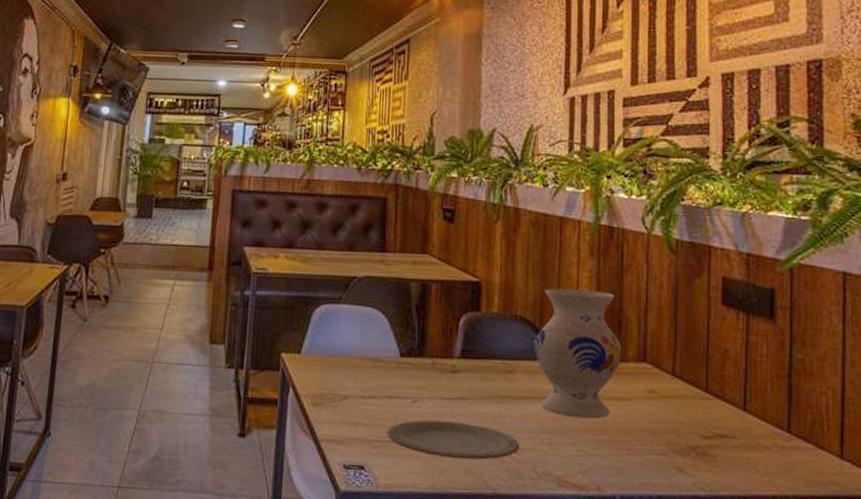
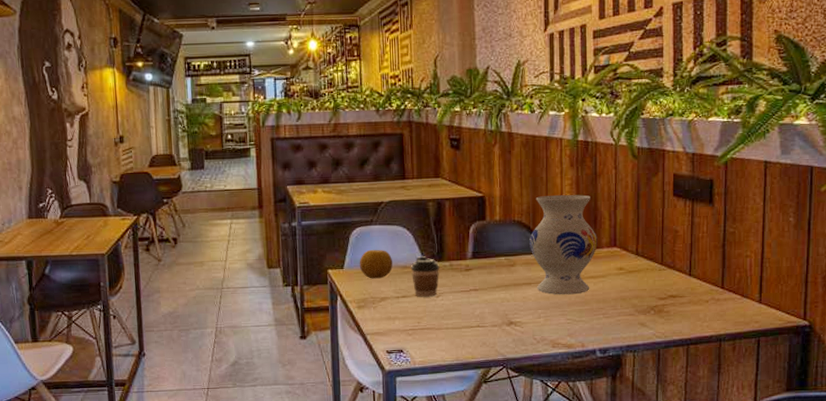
fruit: none [320,333,362,371] -> present [359,249,393,279]
coffee cup: none [382,348,420,401] -> present [410,256,440,297]
plate: present [387,420,520,460] -> none [419,308,522,336]

